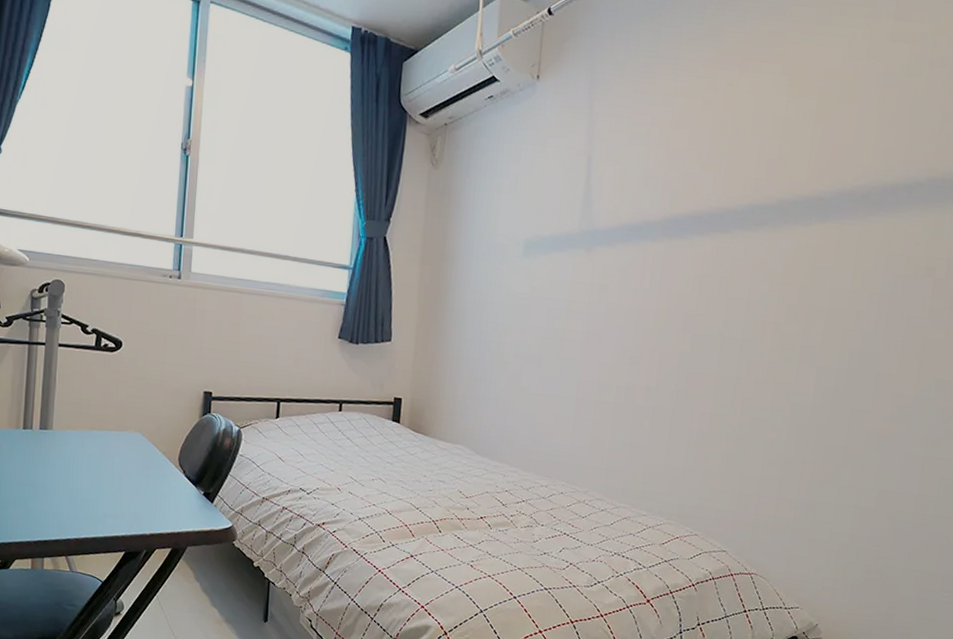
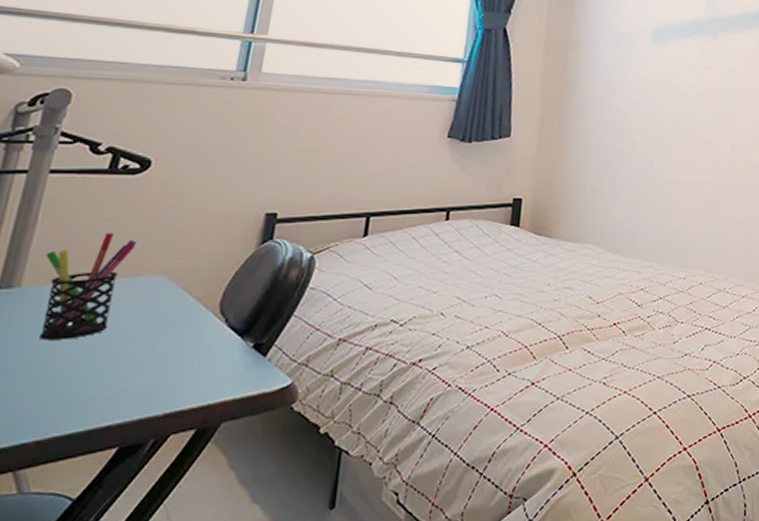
pen holder: none [64,396,120,471] -> present [39,233,137,340]

